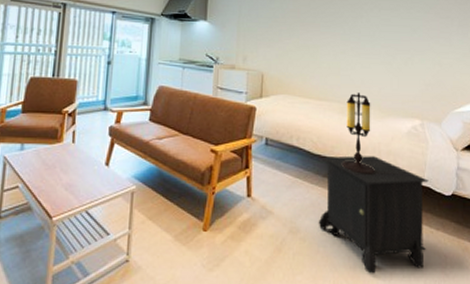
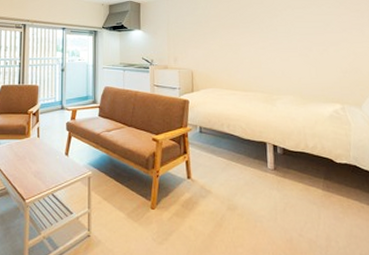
nightstand: present [318,156,429,274] -> none [253,139,359,247]
table lamp: present [342,92,376,174] -> none [270,83,303,155]

